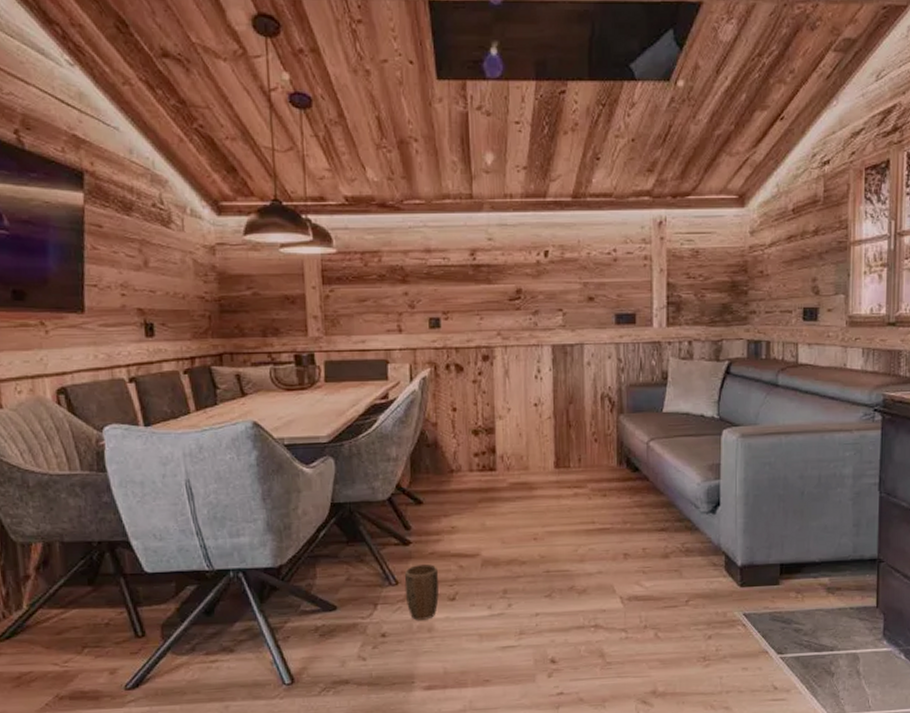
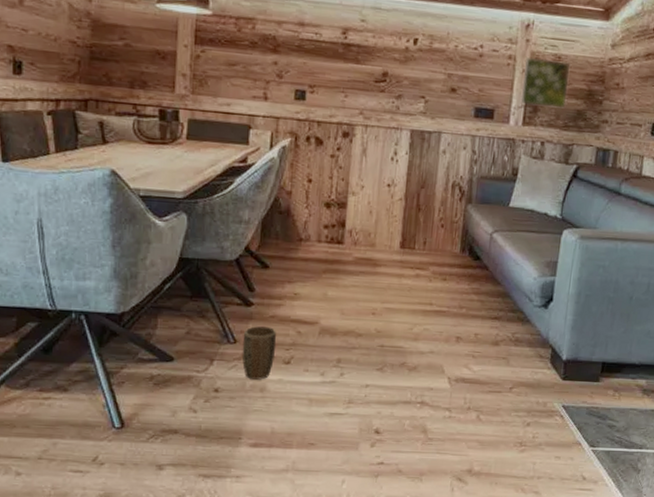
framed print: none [661,254,710,305] -> present [520,57,571,109]

